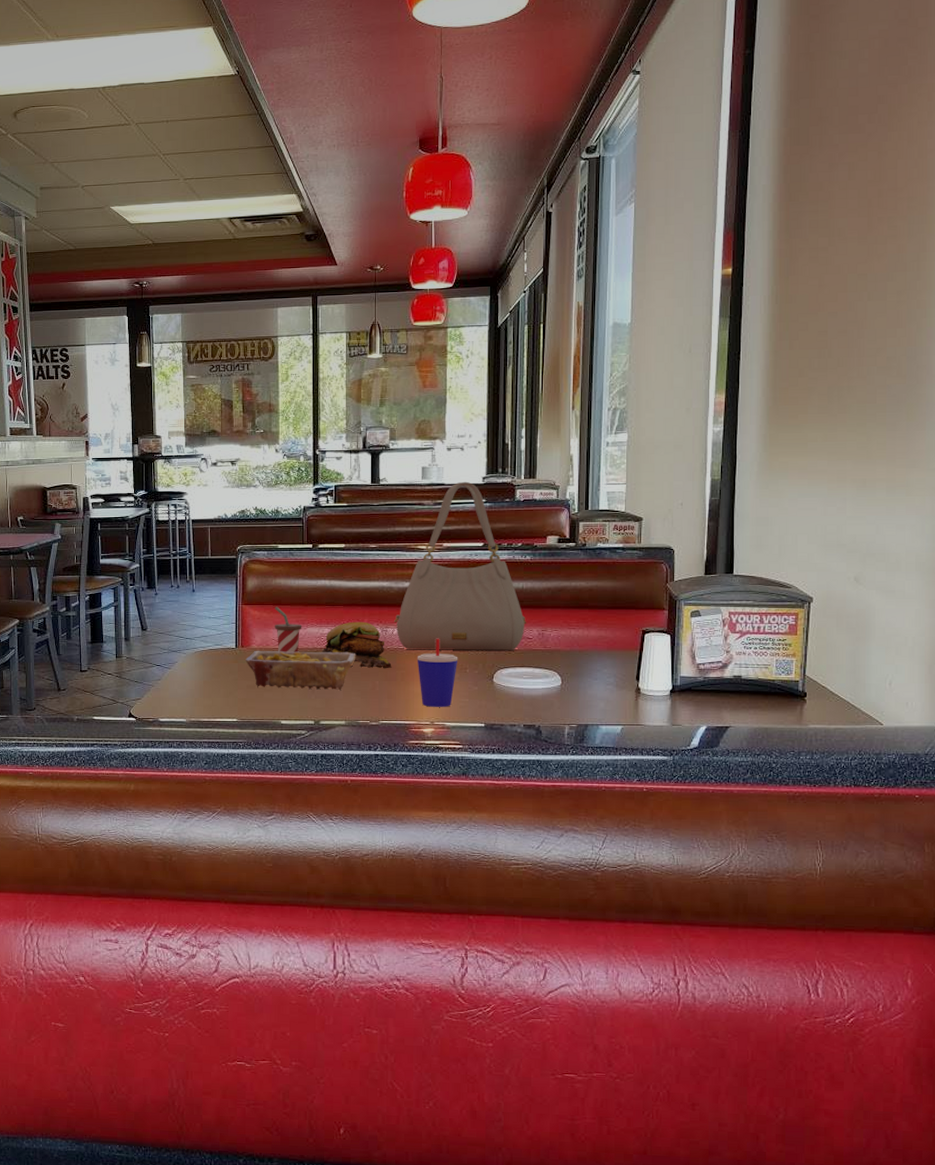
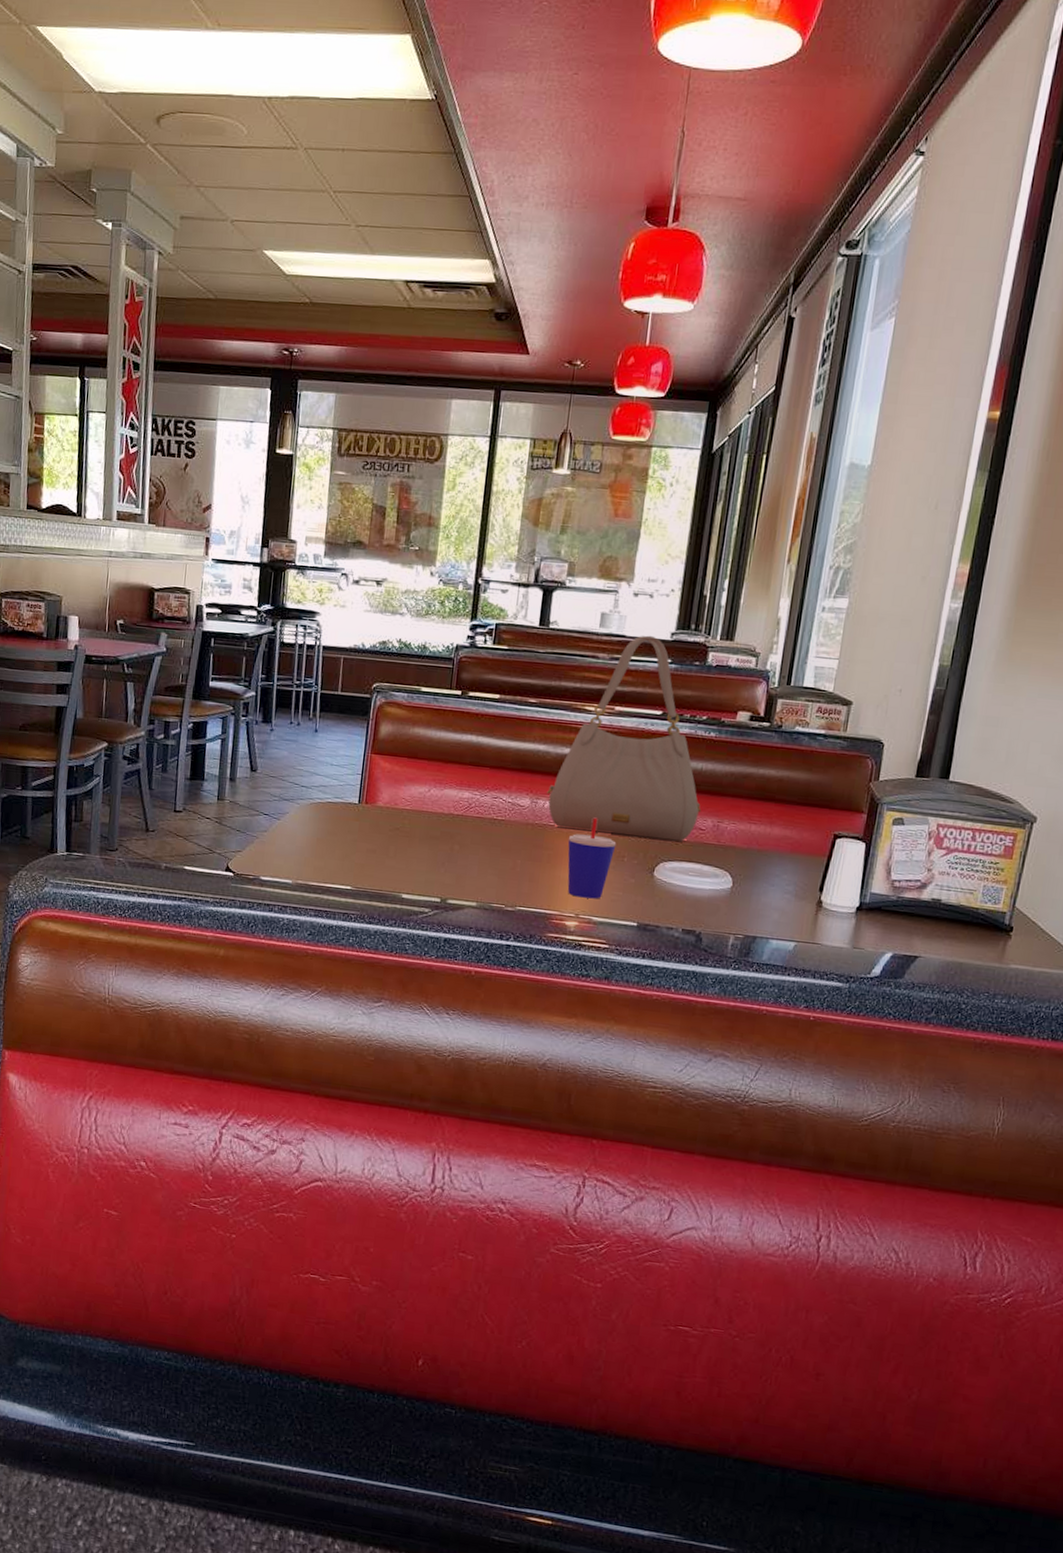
french fries: present [245,650,356,690] -> none [368,809,498,866]
beverage cup: present [274,606,302,652] -> none [406,760,439,817]
burger: present [322,621,392,669] -> none [459,787,538,848]

